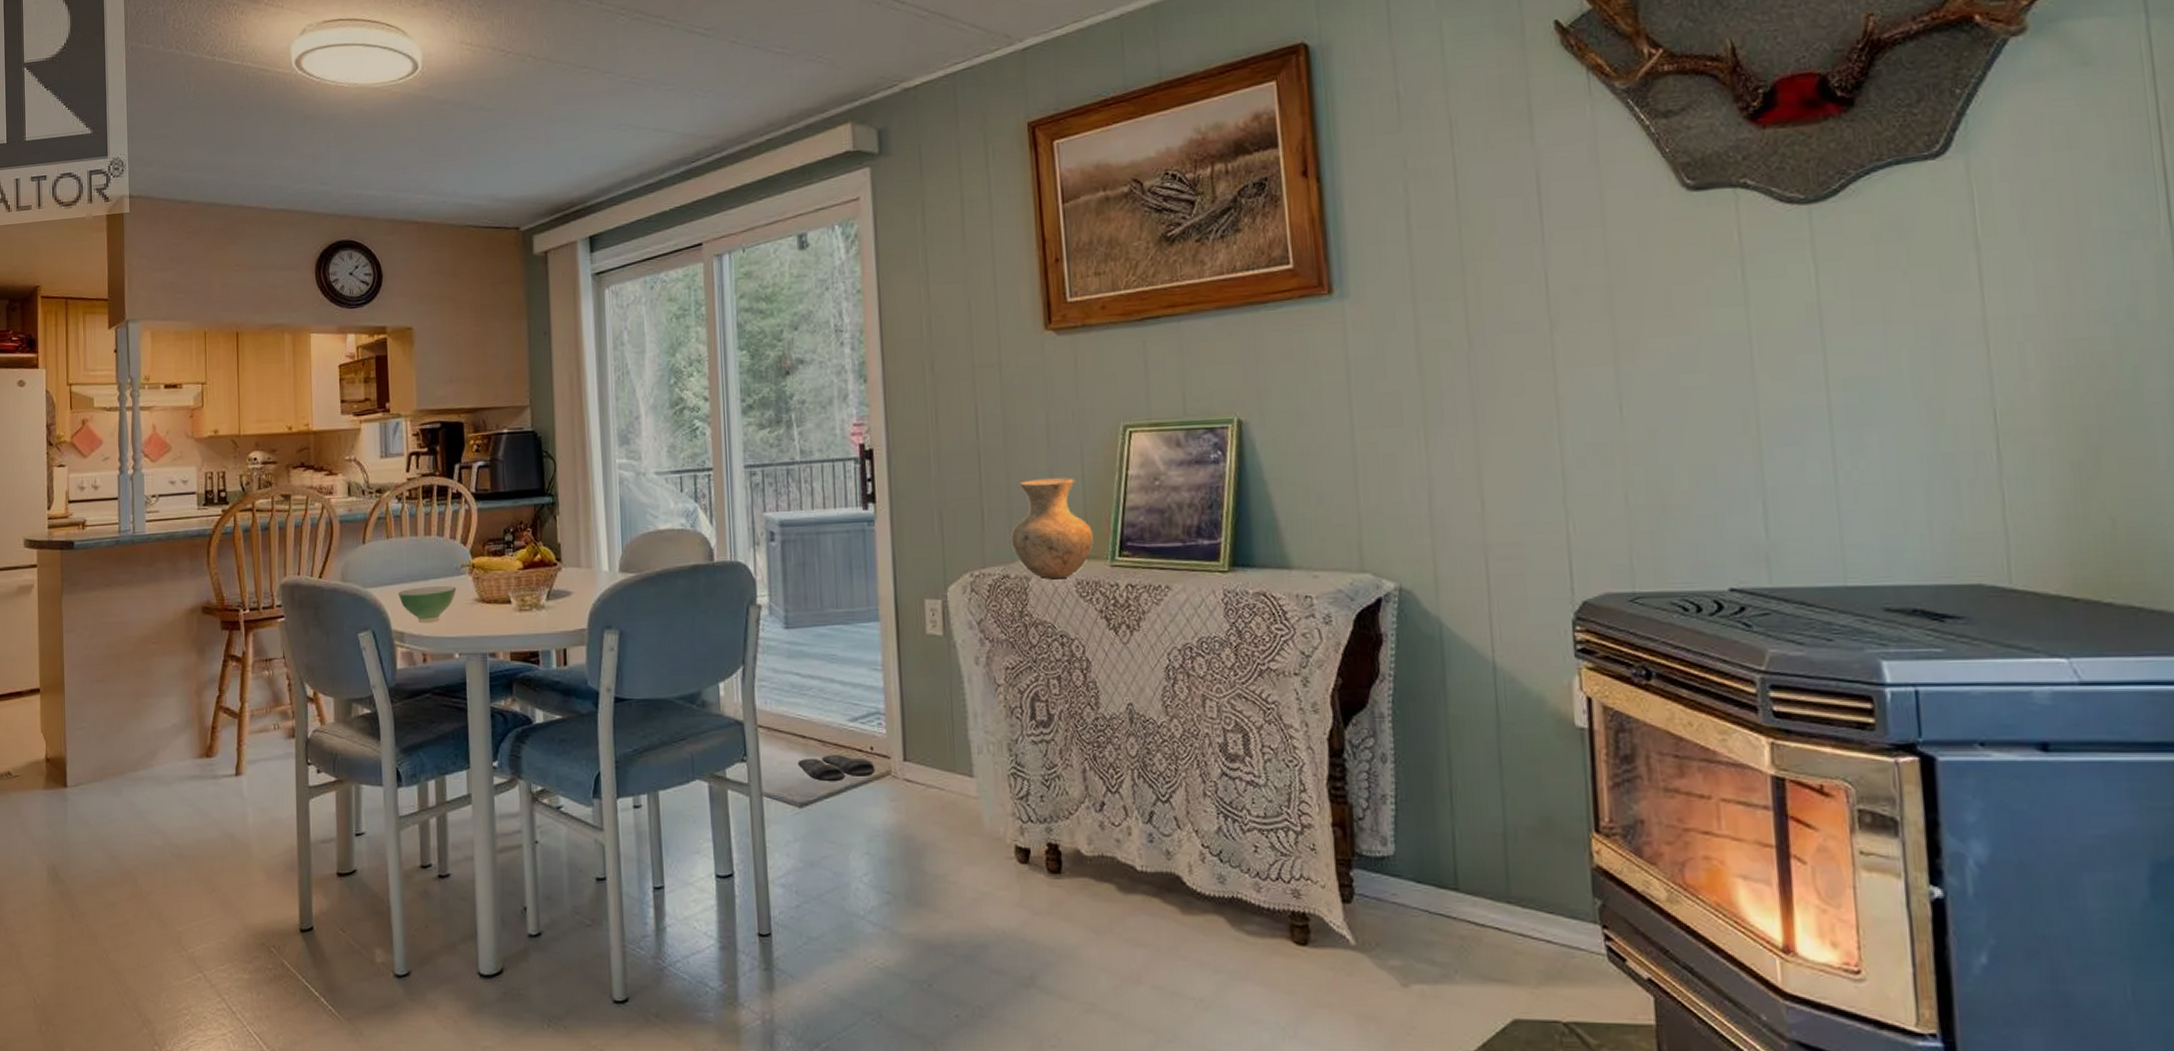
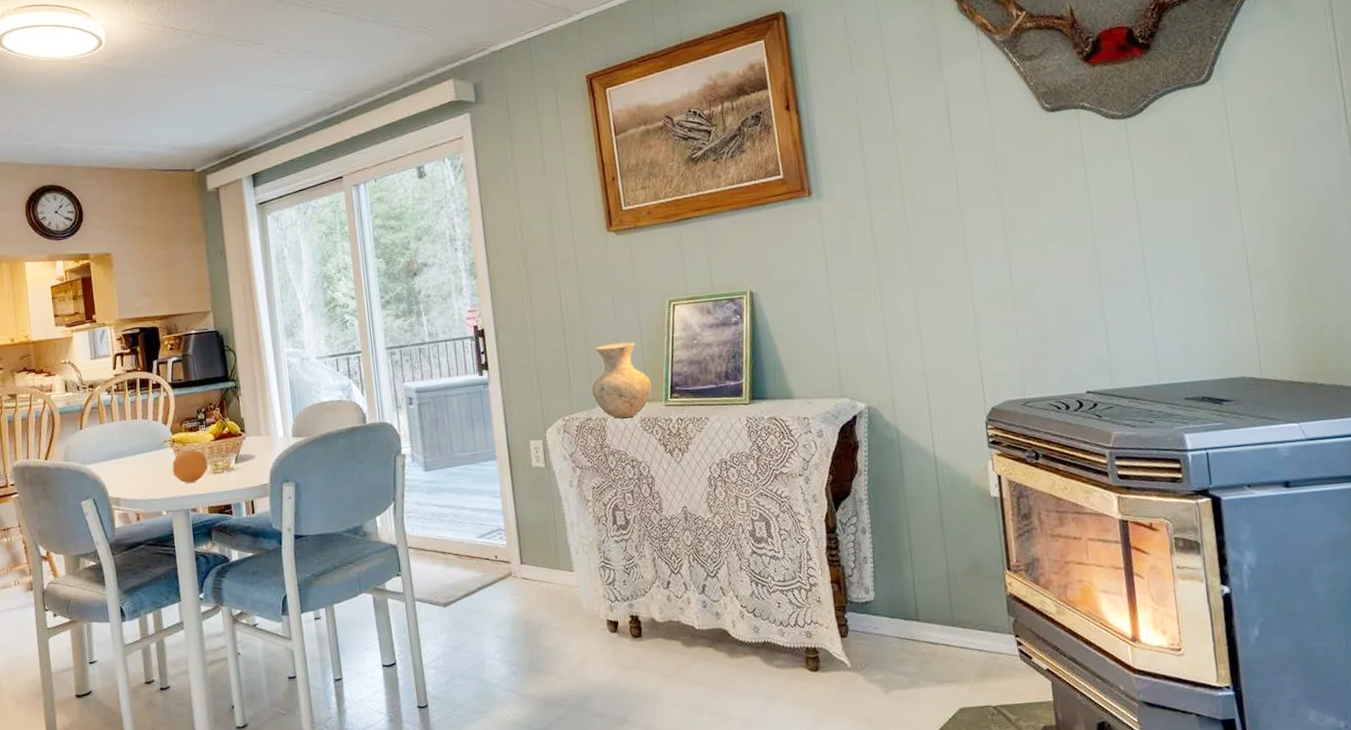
bowl: present [397,586,456,622] -> none [112,458,161,489]
fruit: none [469,579,513,620] -> present [172,449,208,483]
slippers: present [797,754,875,781] -> none [440,563,500,585]

